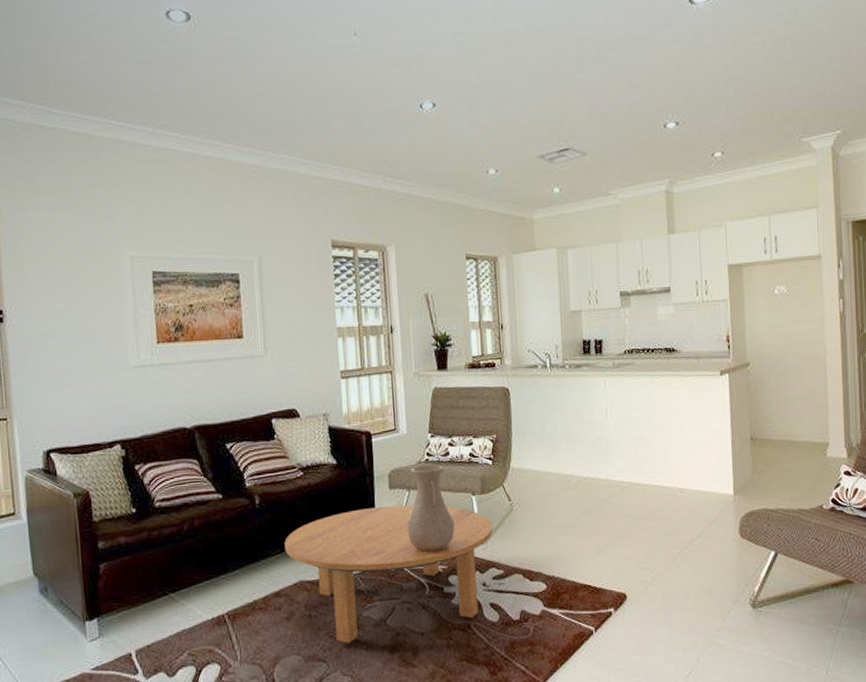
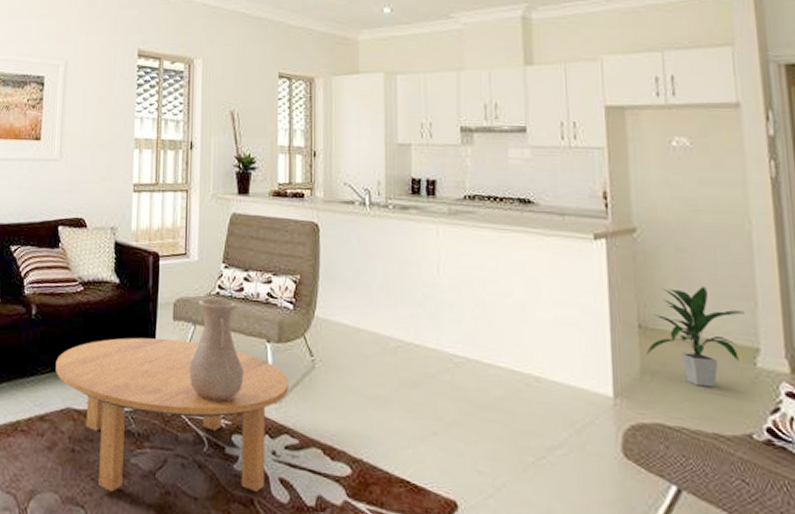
indoor plant: none [756,401,820,477] -> present [646,286,745,388]

